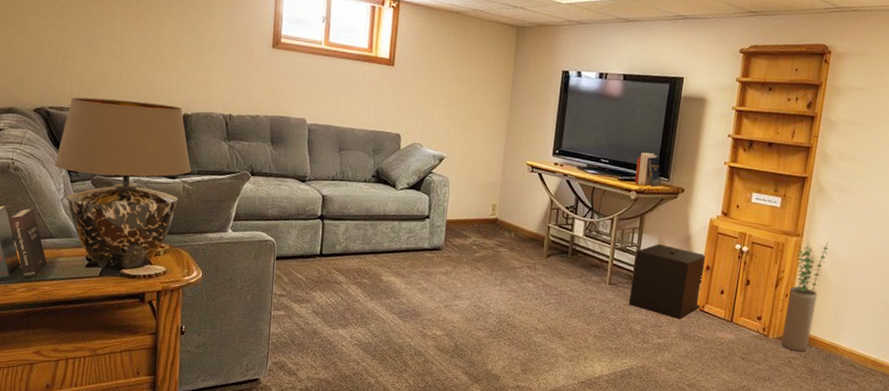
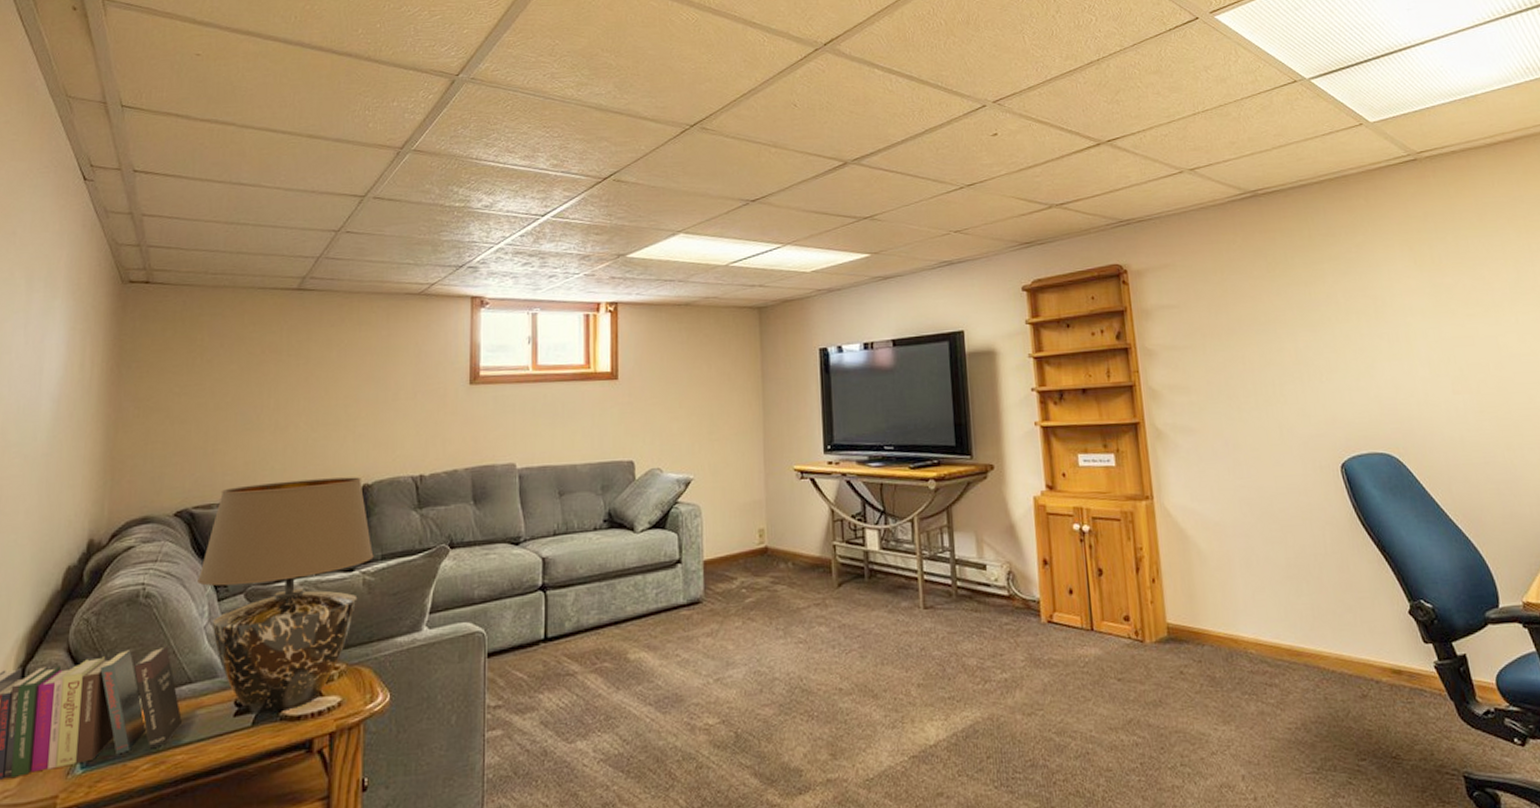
subwoofer: present [629,244,707,319] -> none [949,542,1047,640]
books: present [634,152,662,187] -> none [928,427,964,470]
vase: present [780,241,828,352] -> none [1152,499,1200,657]

